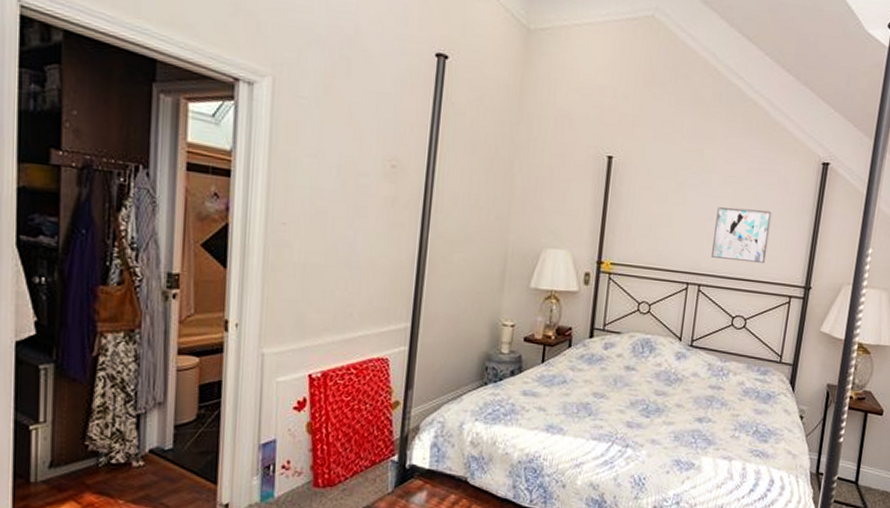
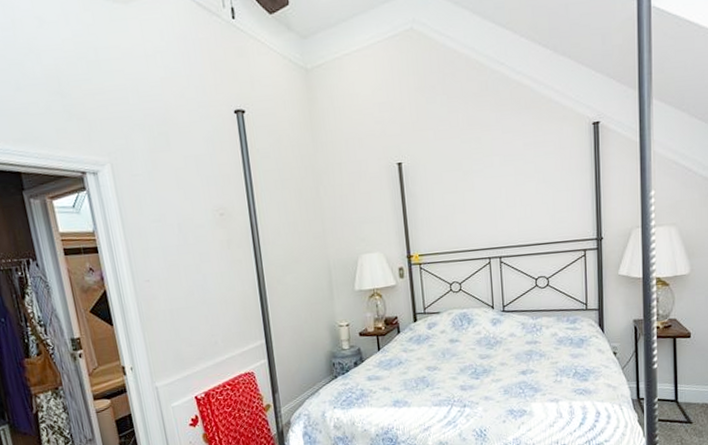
wall art: present [711,207,772,264] -> none [504,177,556,231]

